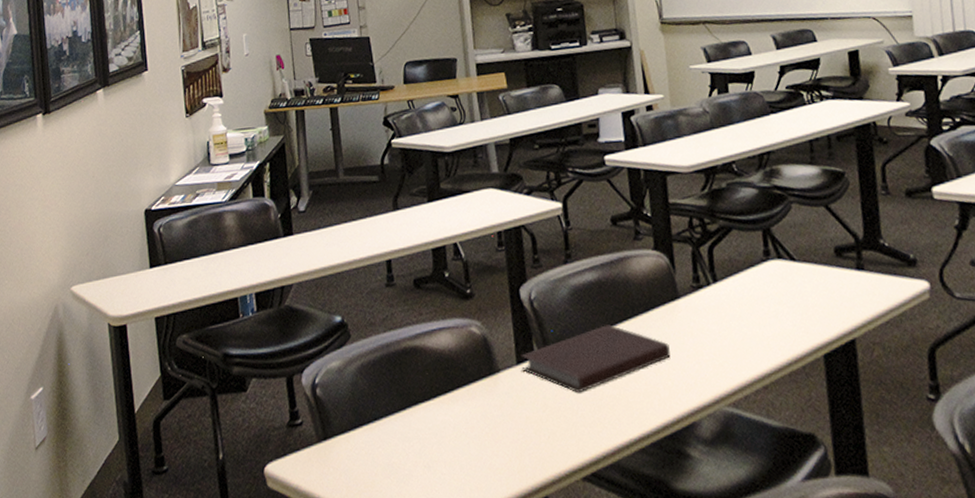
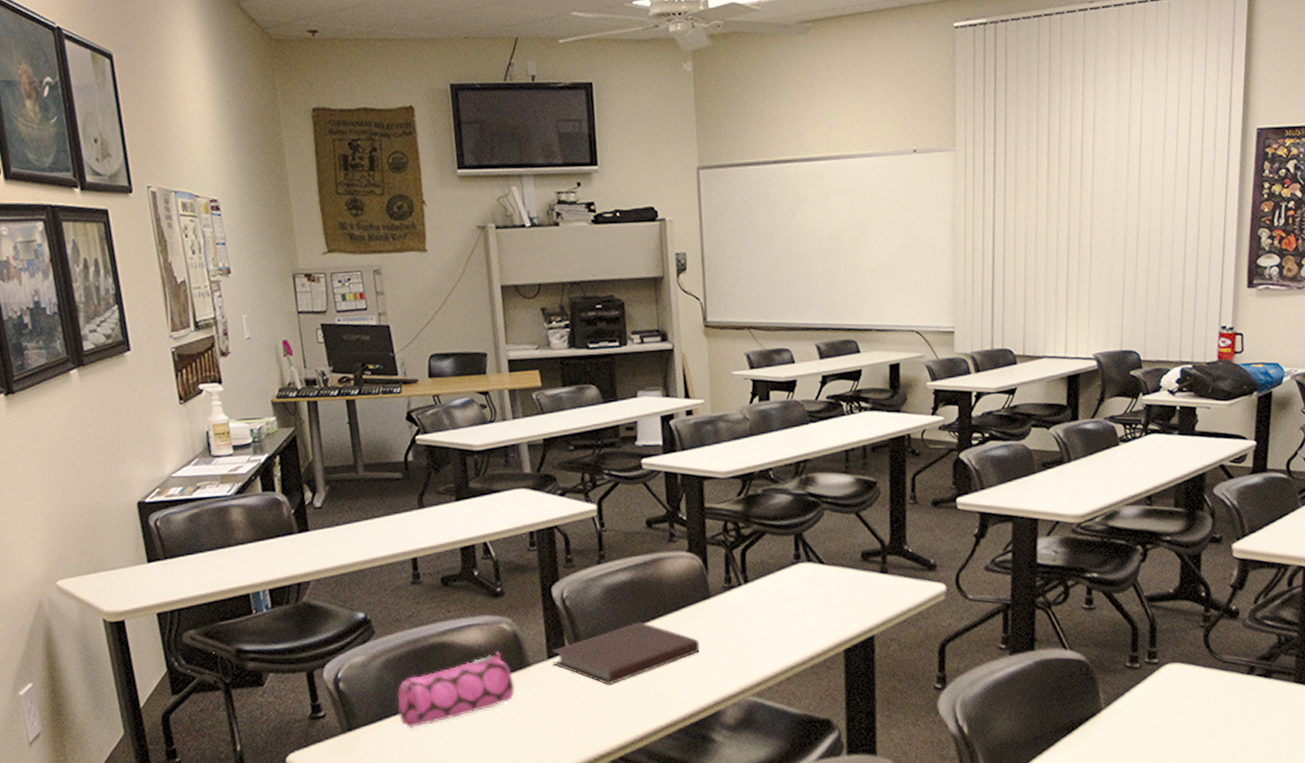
pencil case: none [370,356,485,437] -> present [397,652,516,728]

